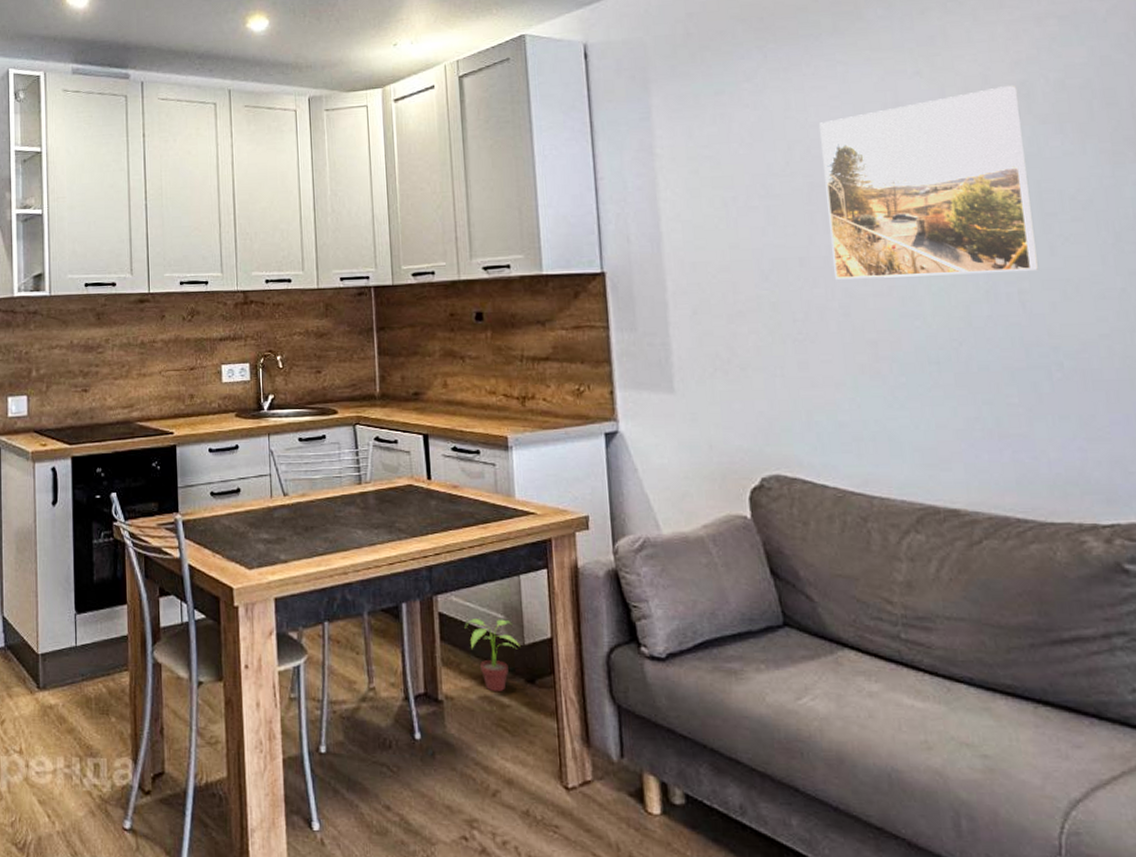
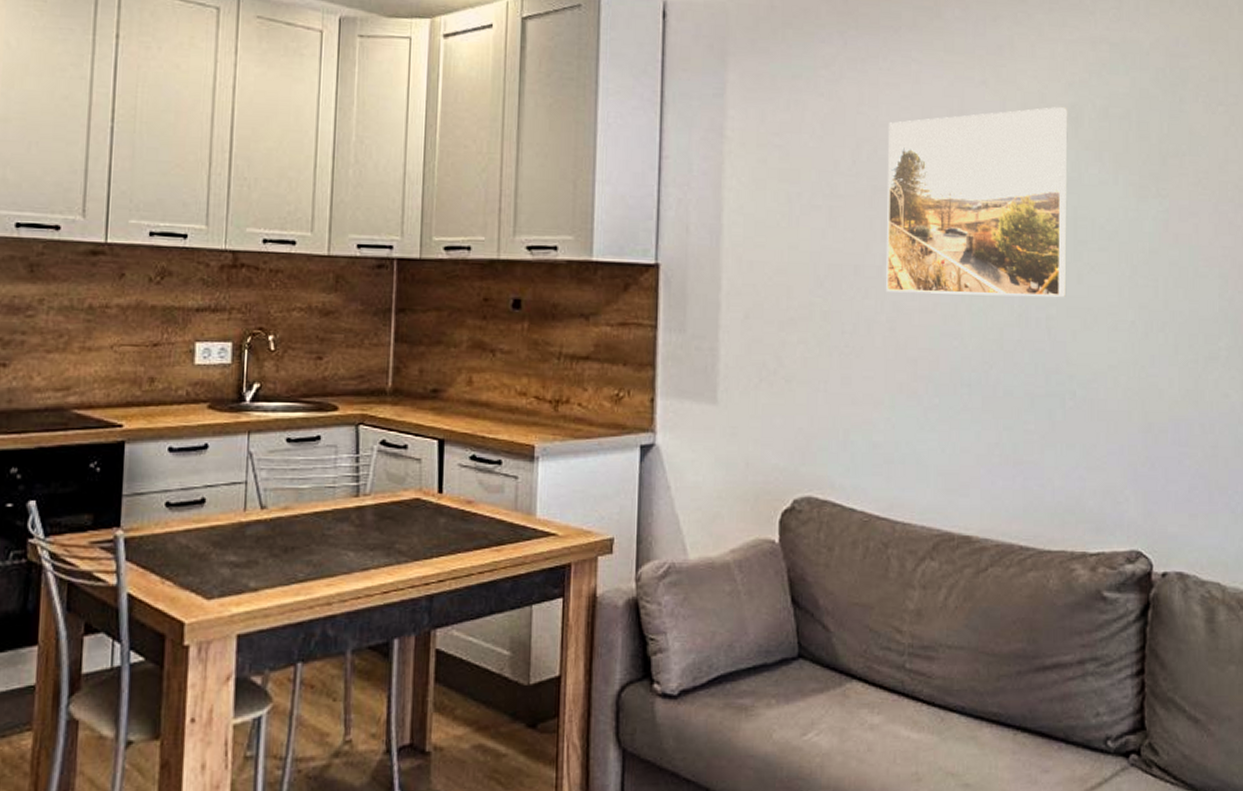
potted plant: present [464,619,519,692] -> none [464,656,524,740]

